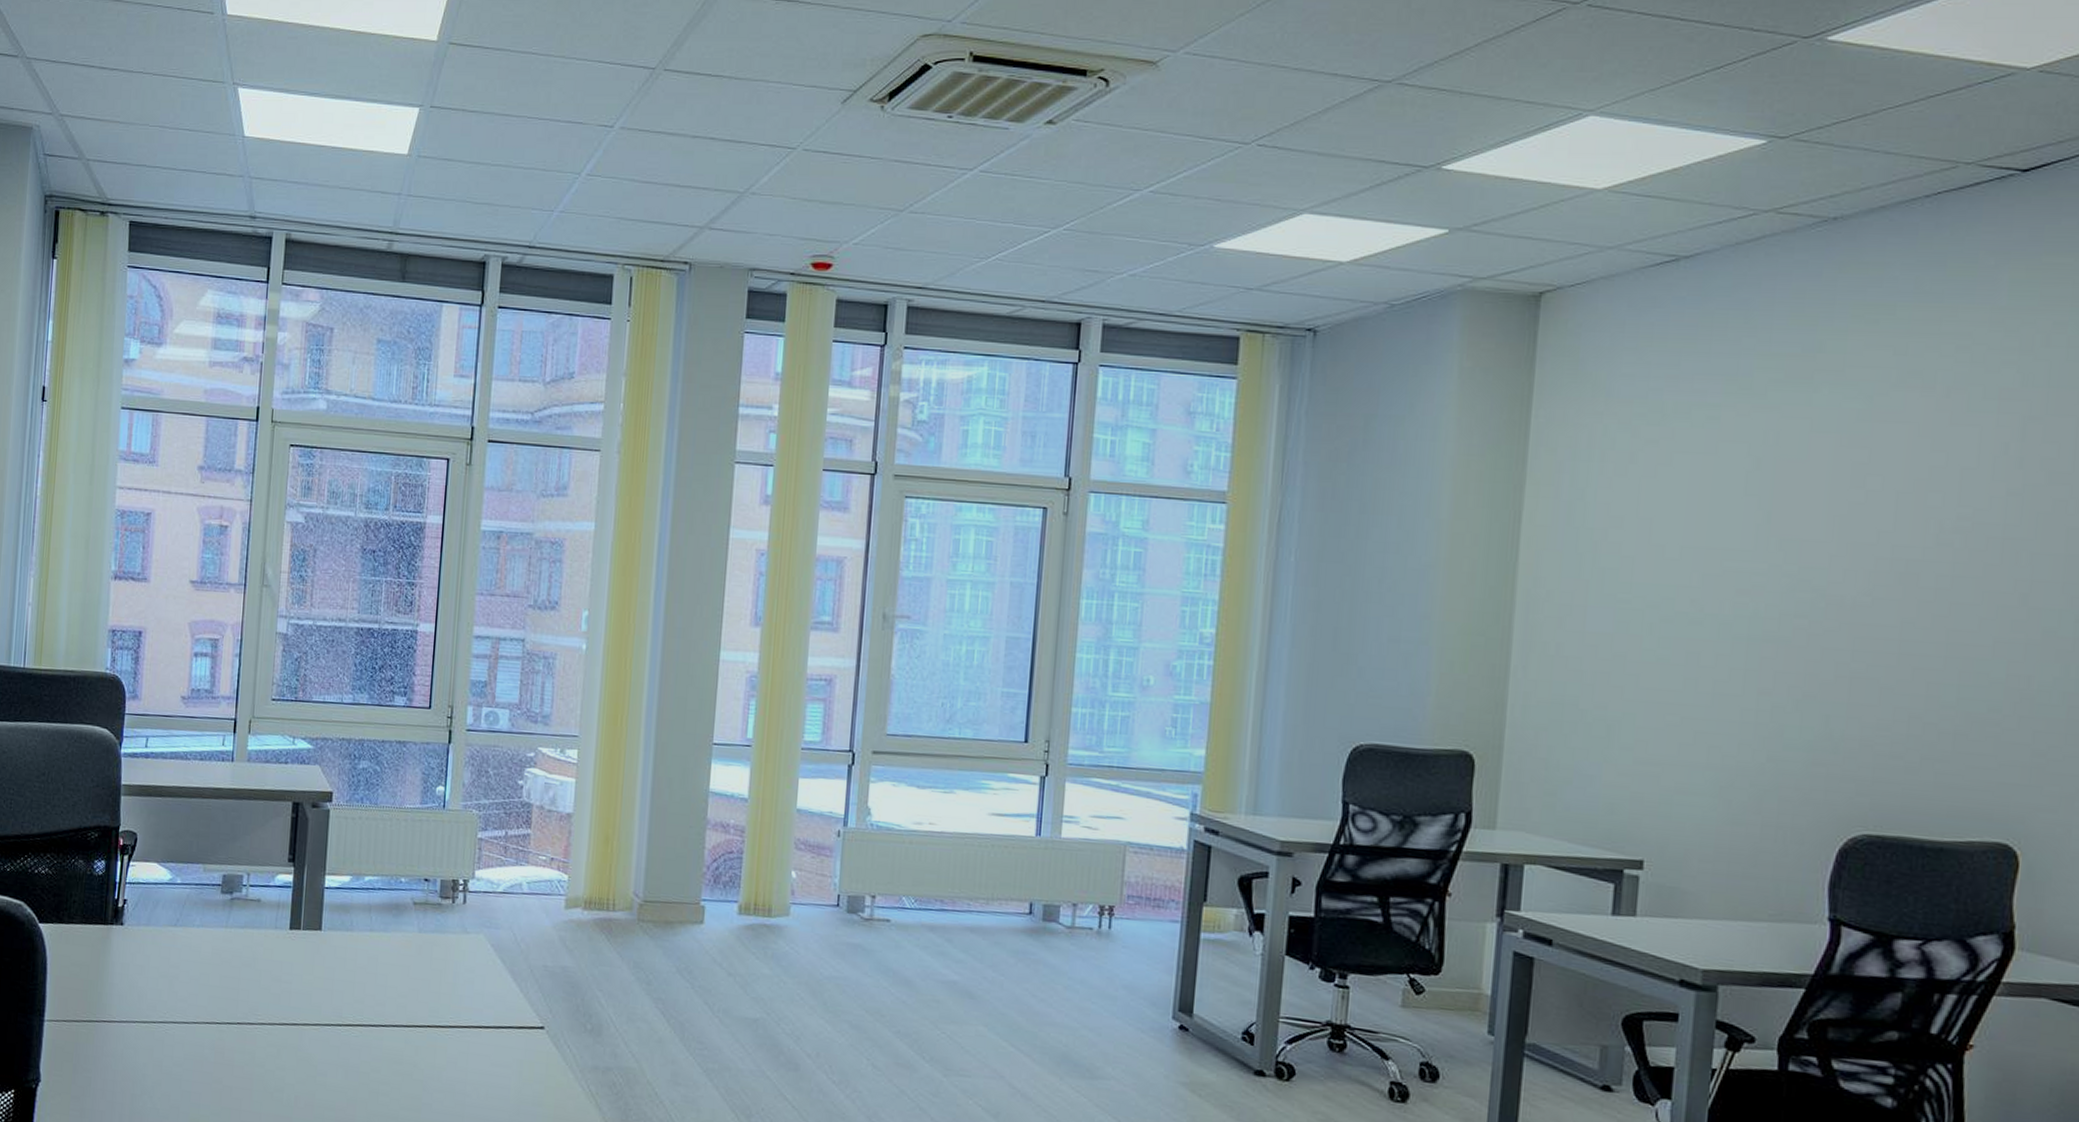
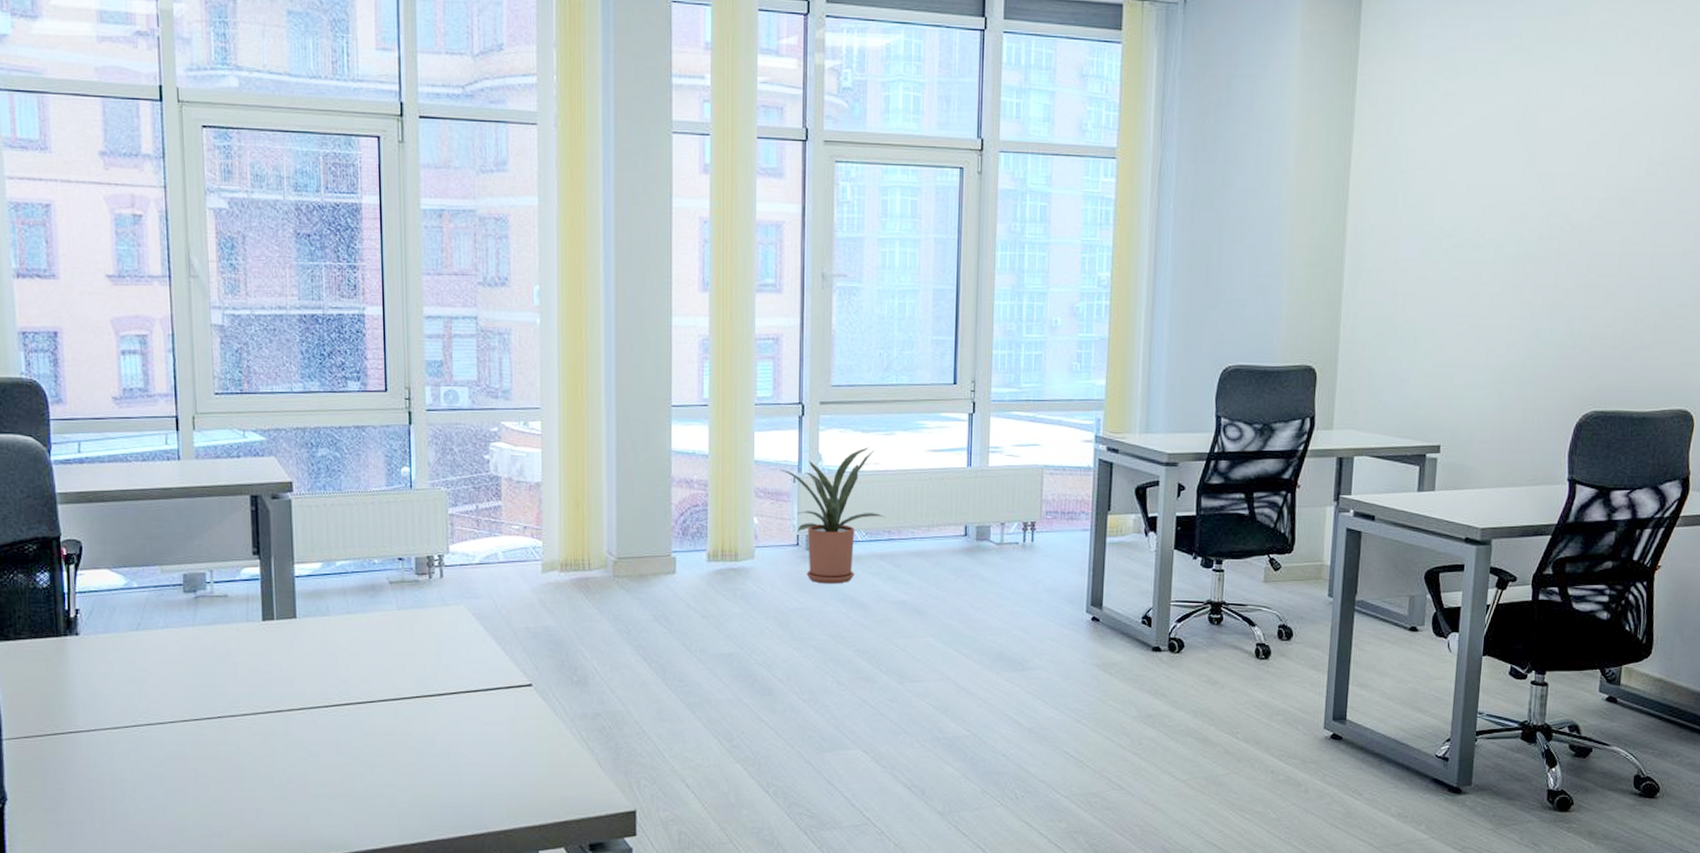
house plant: none [814,804,937,954] -> present [771,447,884,584]

